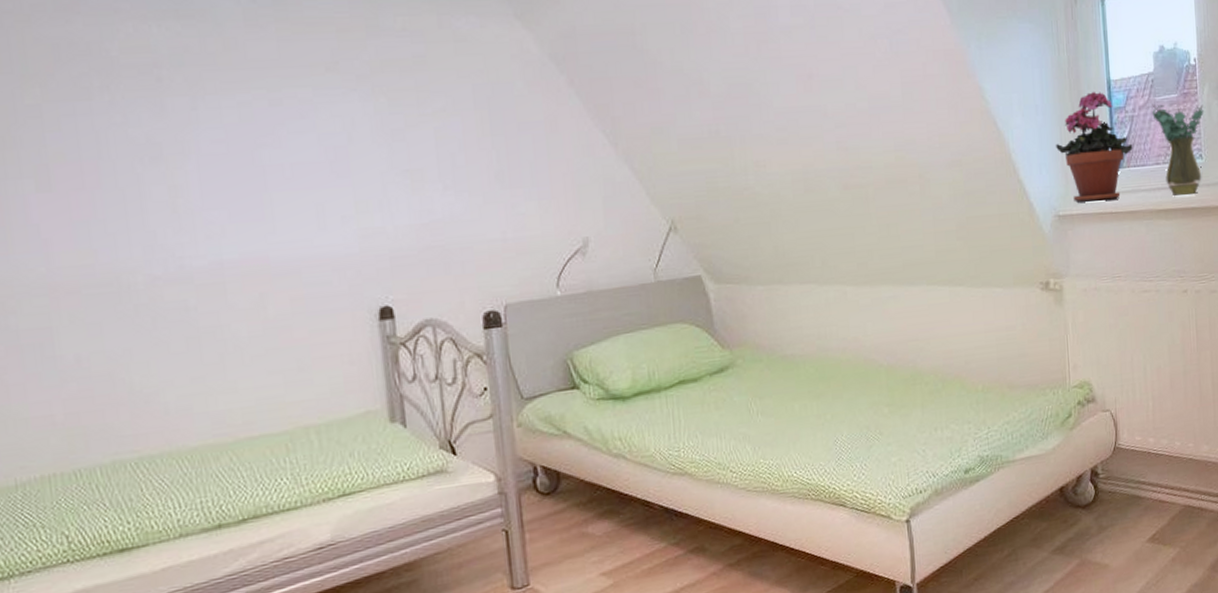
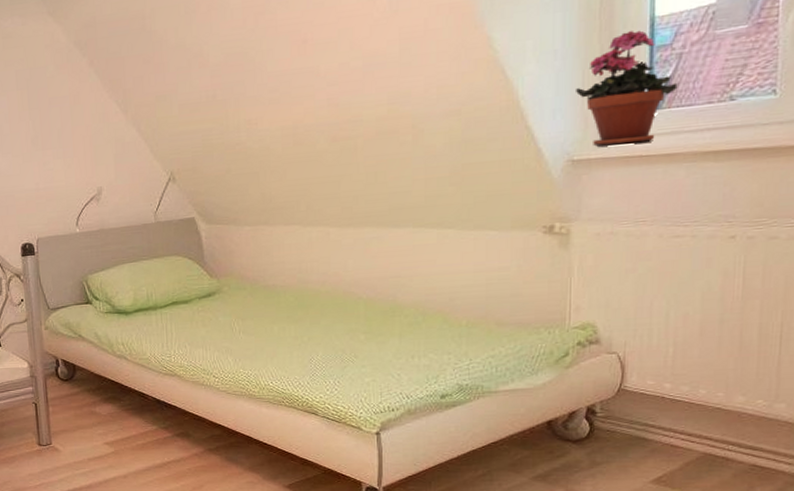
vase: present [1152,103,1204,196] -> none [709,33,785,136]

